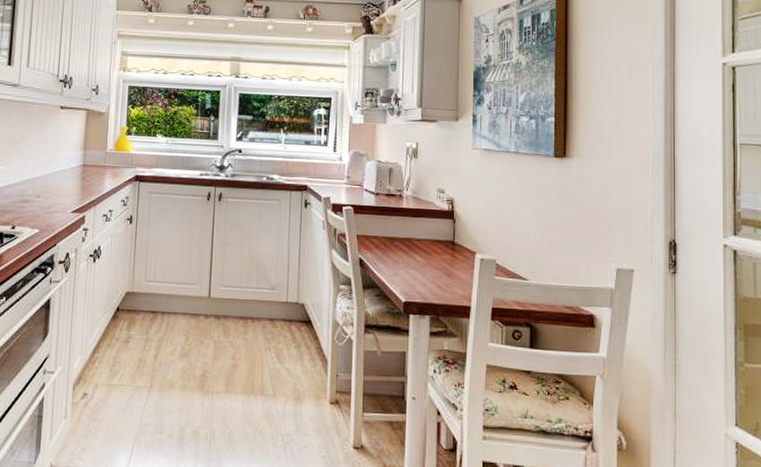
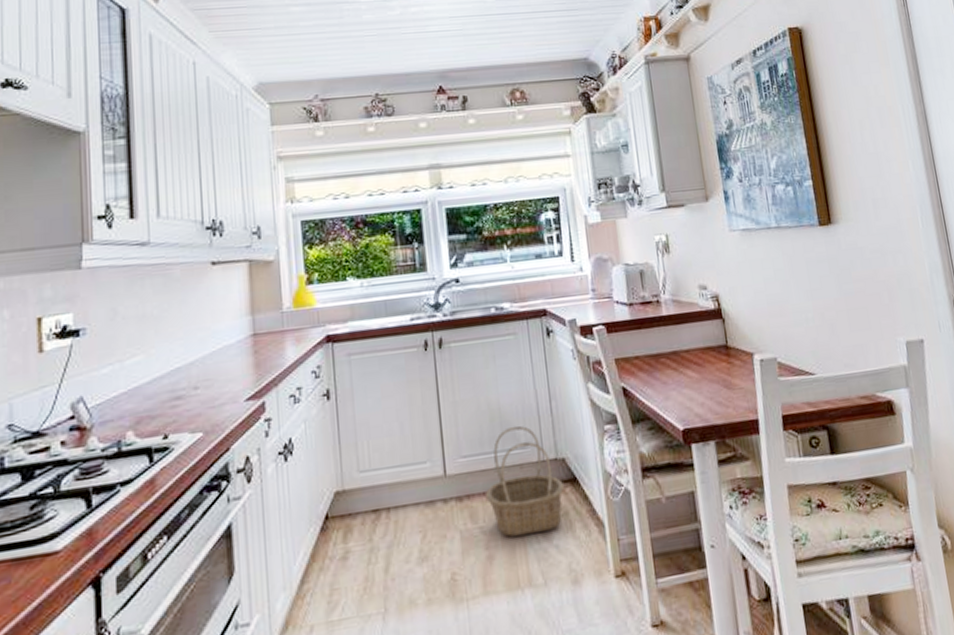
basket: none [237,271,301,356] -> present [485,425,565,537]

